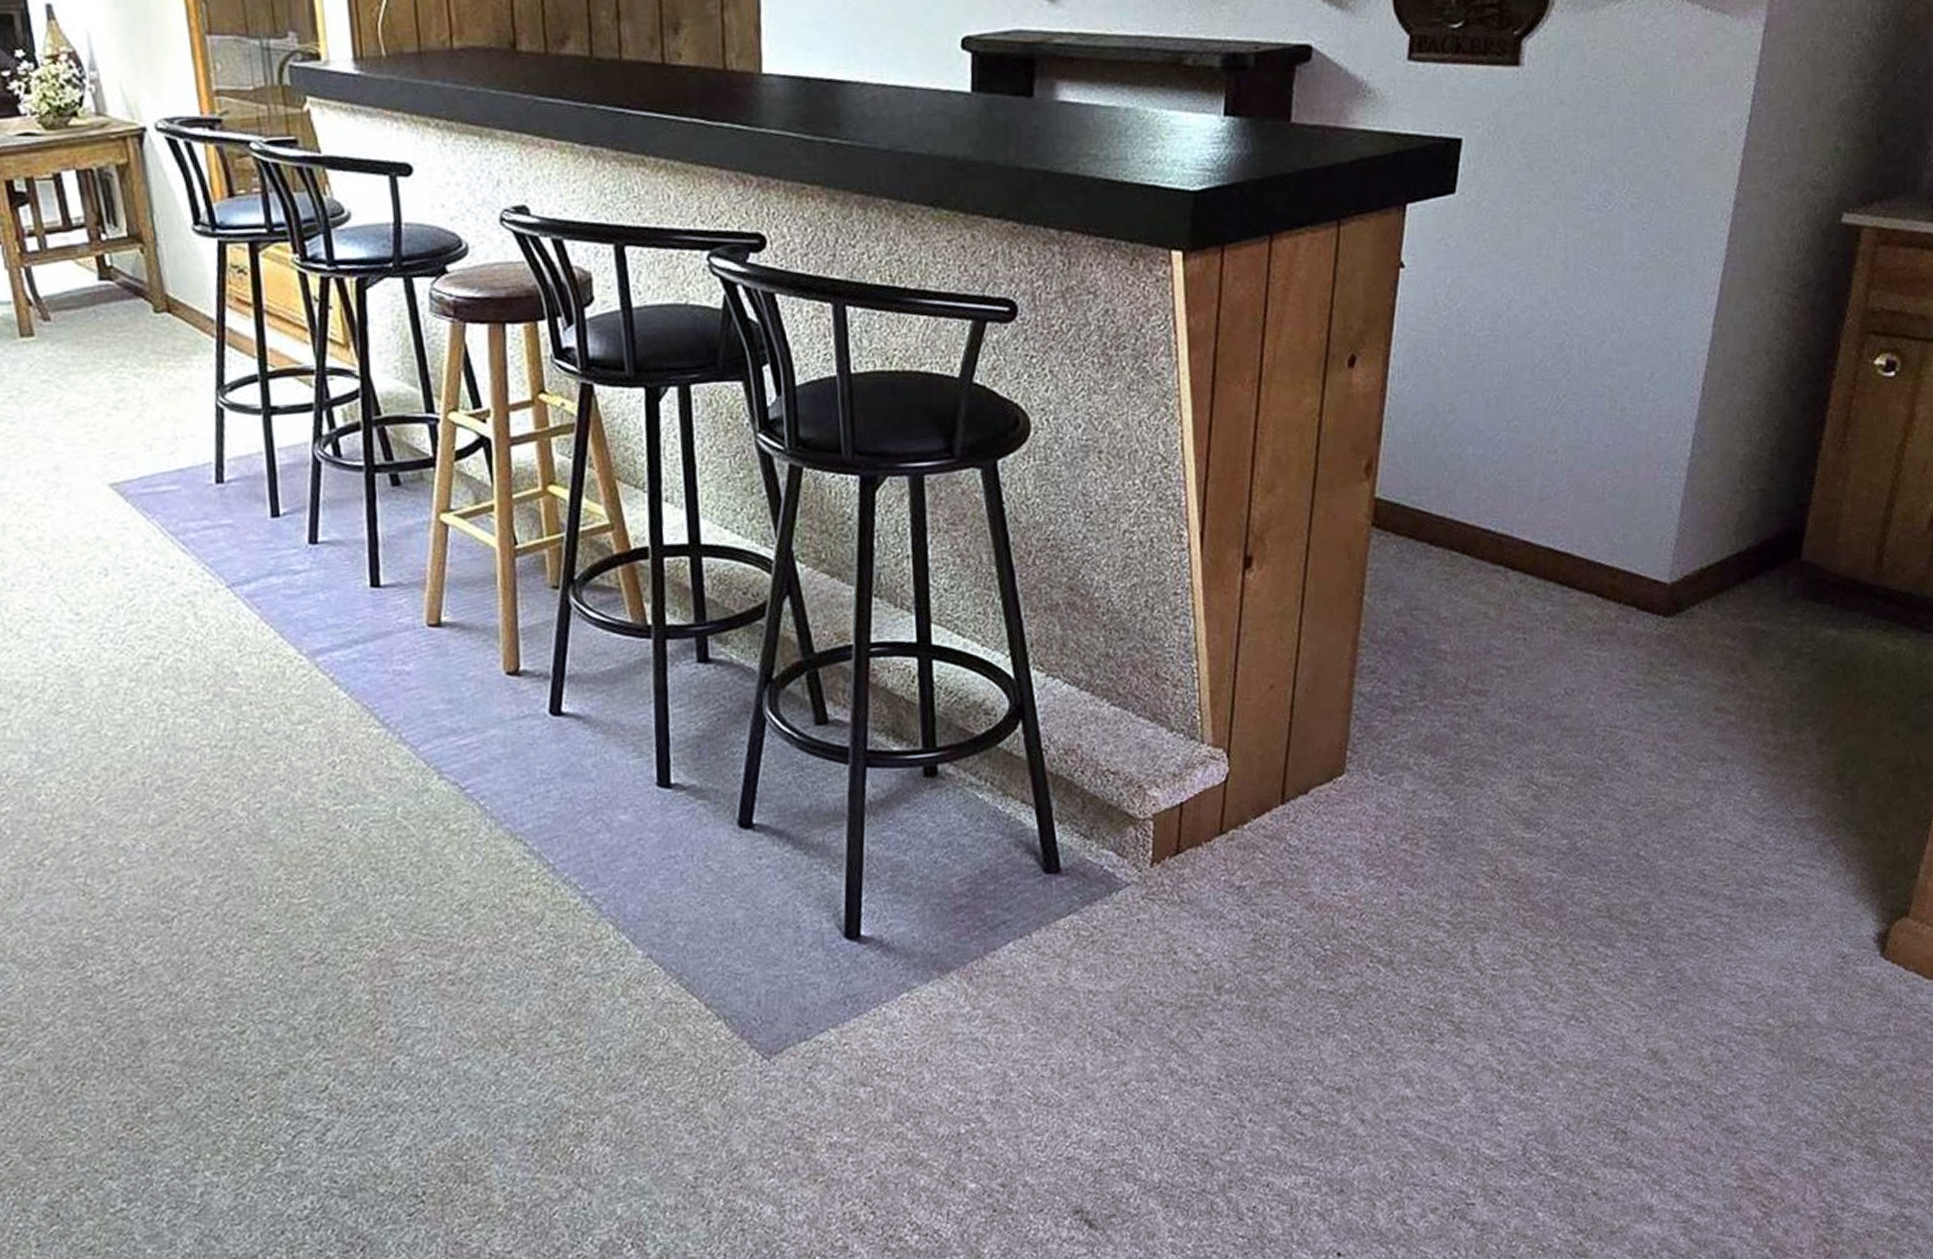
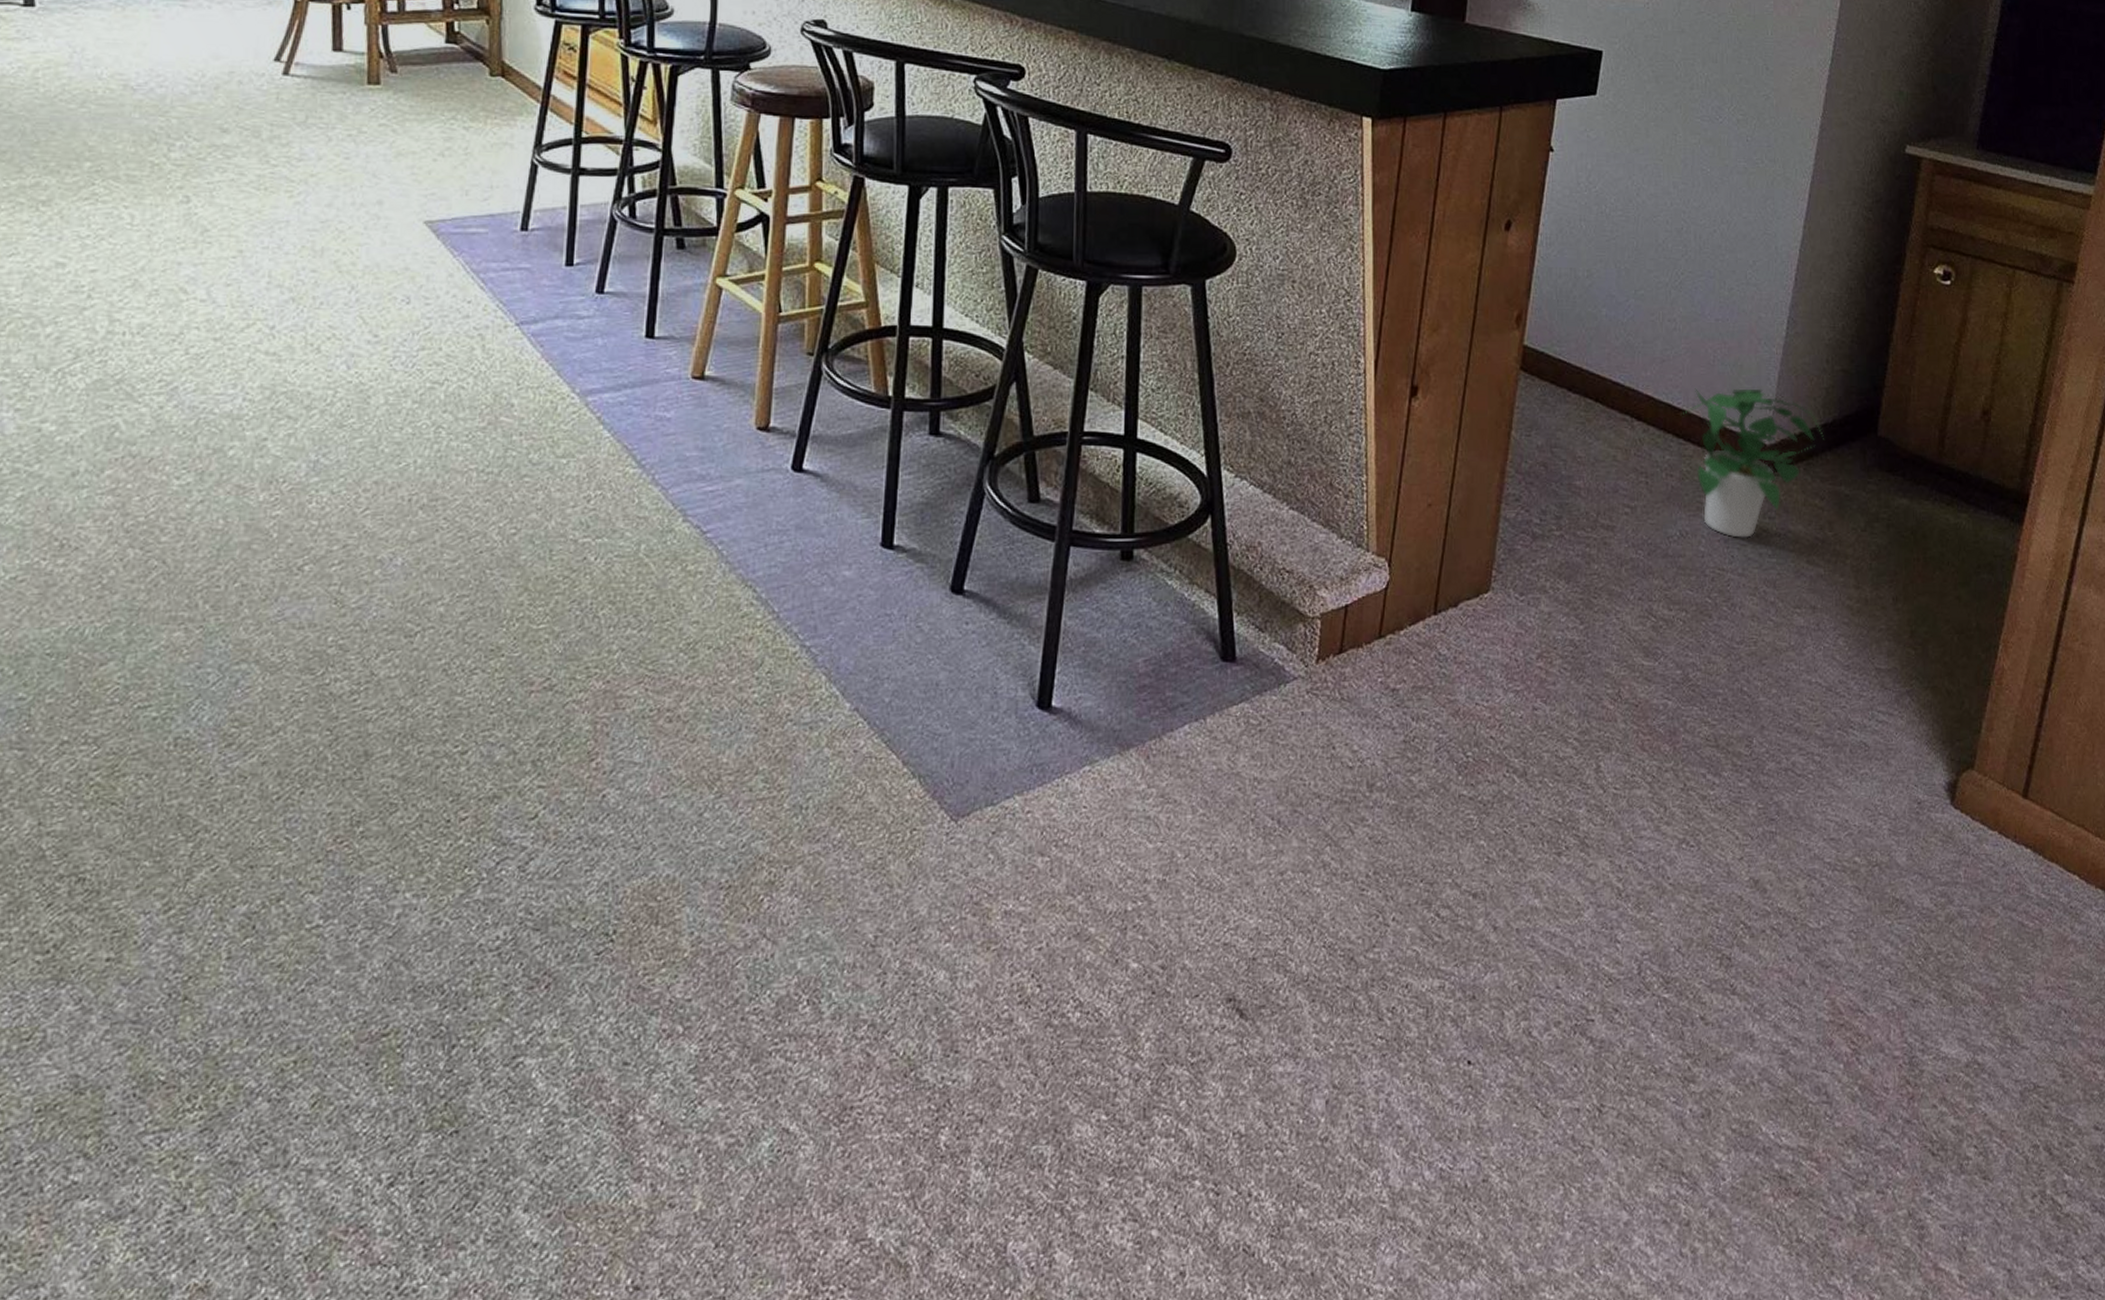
potted plant: none [1567,520,1736,691] -> present [1683,388,1824,538]

